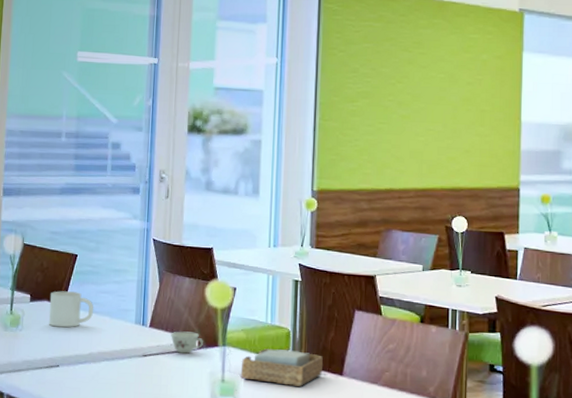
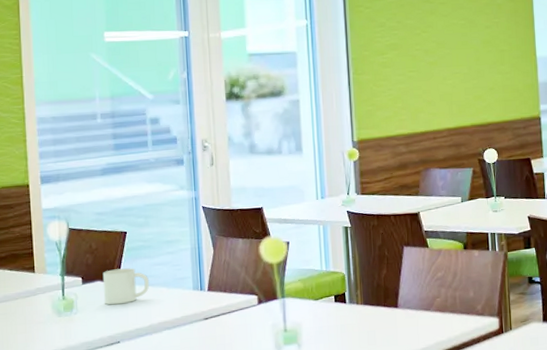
teacup: present [171,331,203,354] -> none [230,289,263,312]
napkin holder: present [240,348,324,387] -> none [301,291,379,326]

